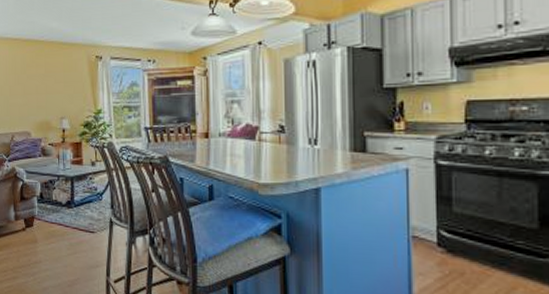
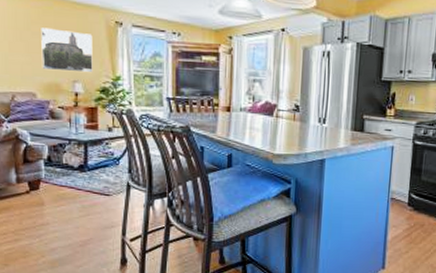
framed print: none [34,69,77,109] -> present [41,27,93,73]

